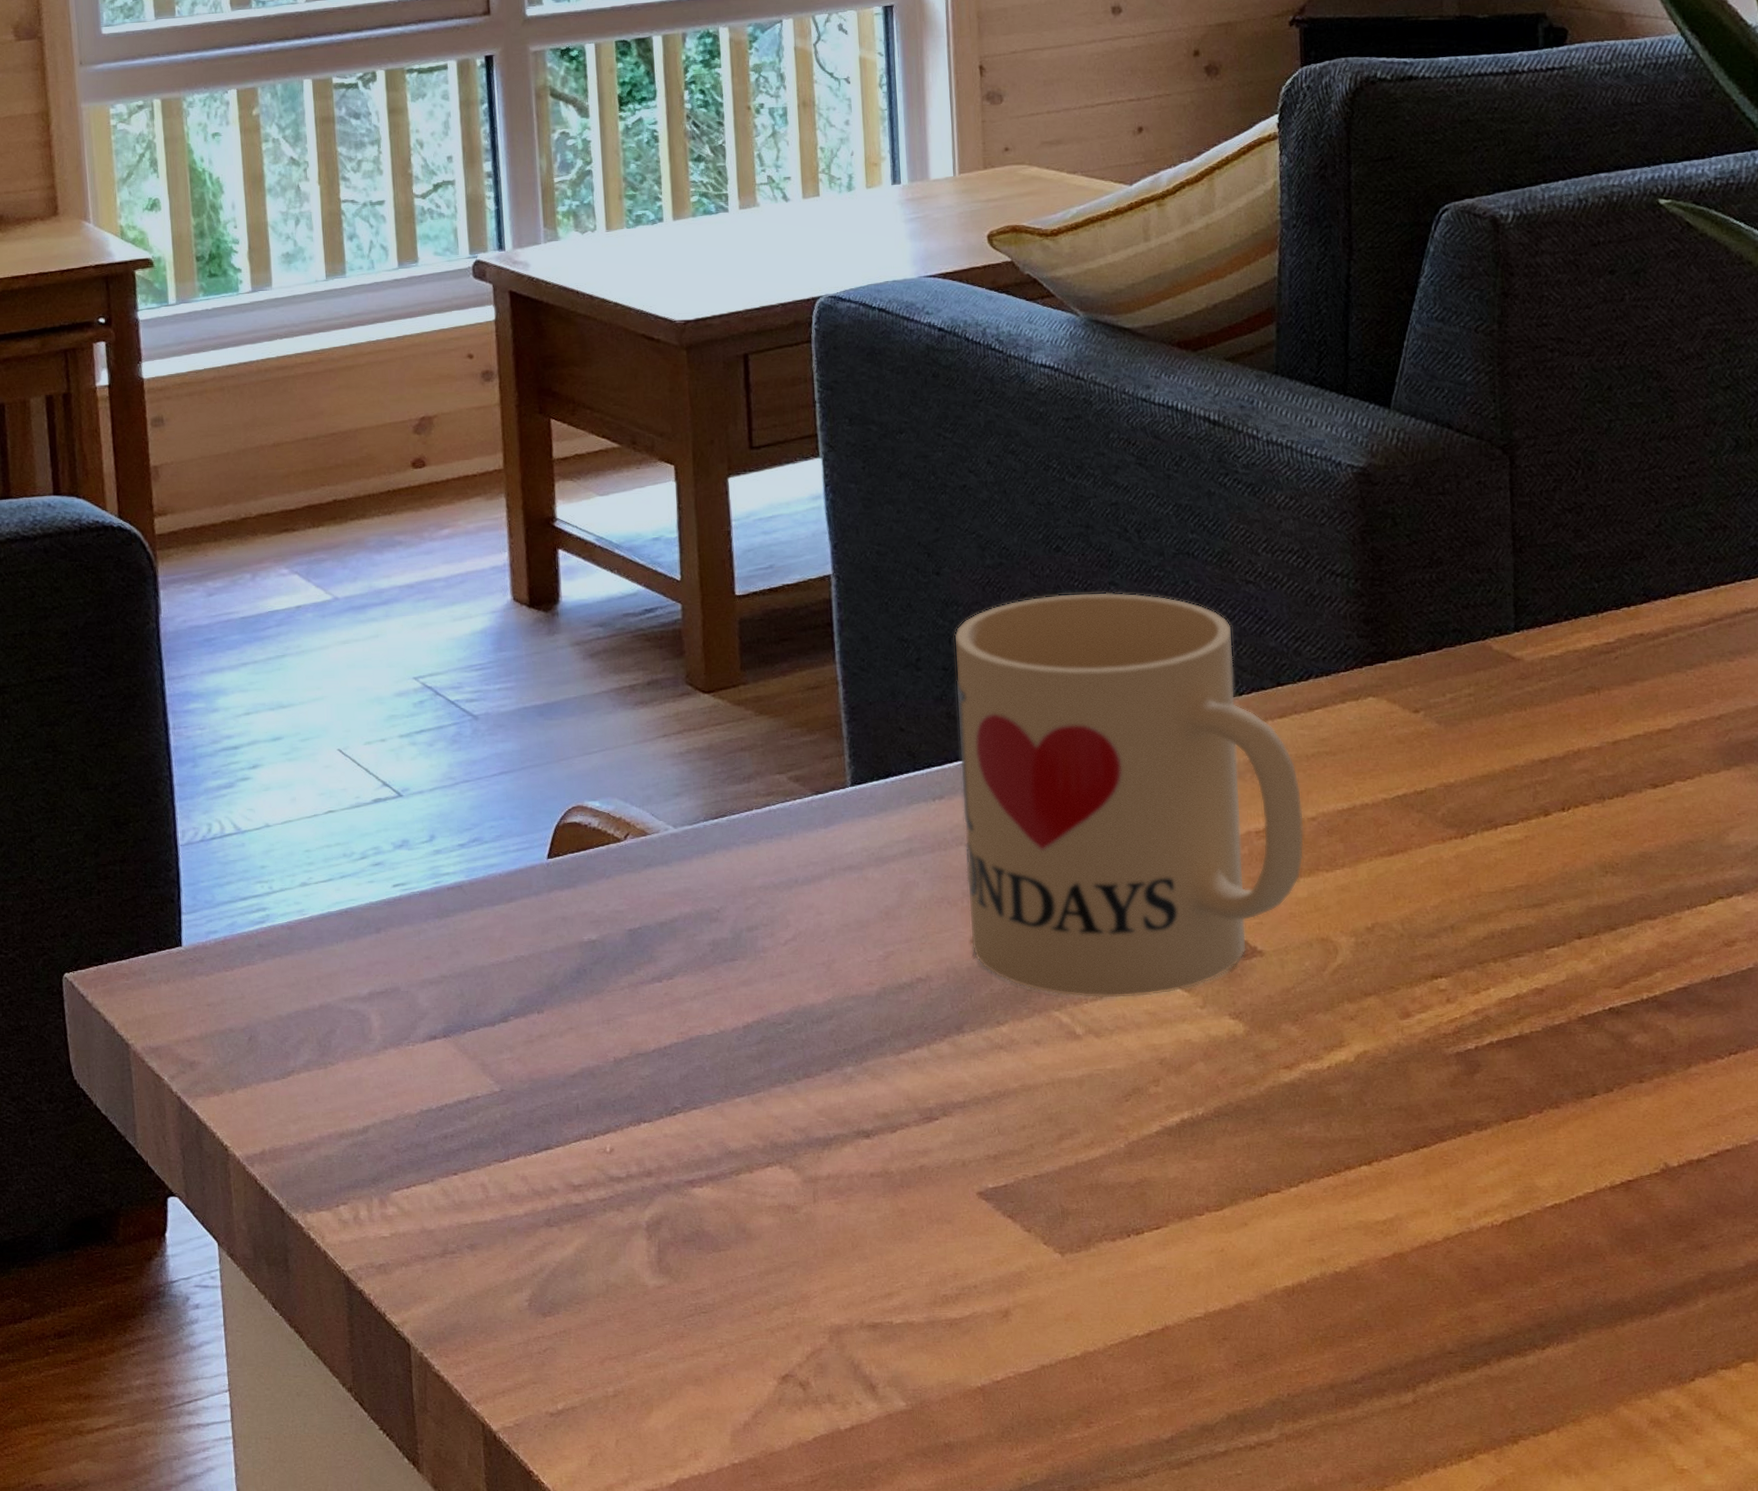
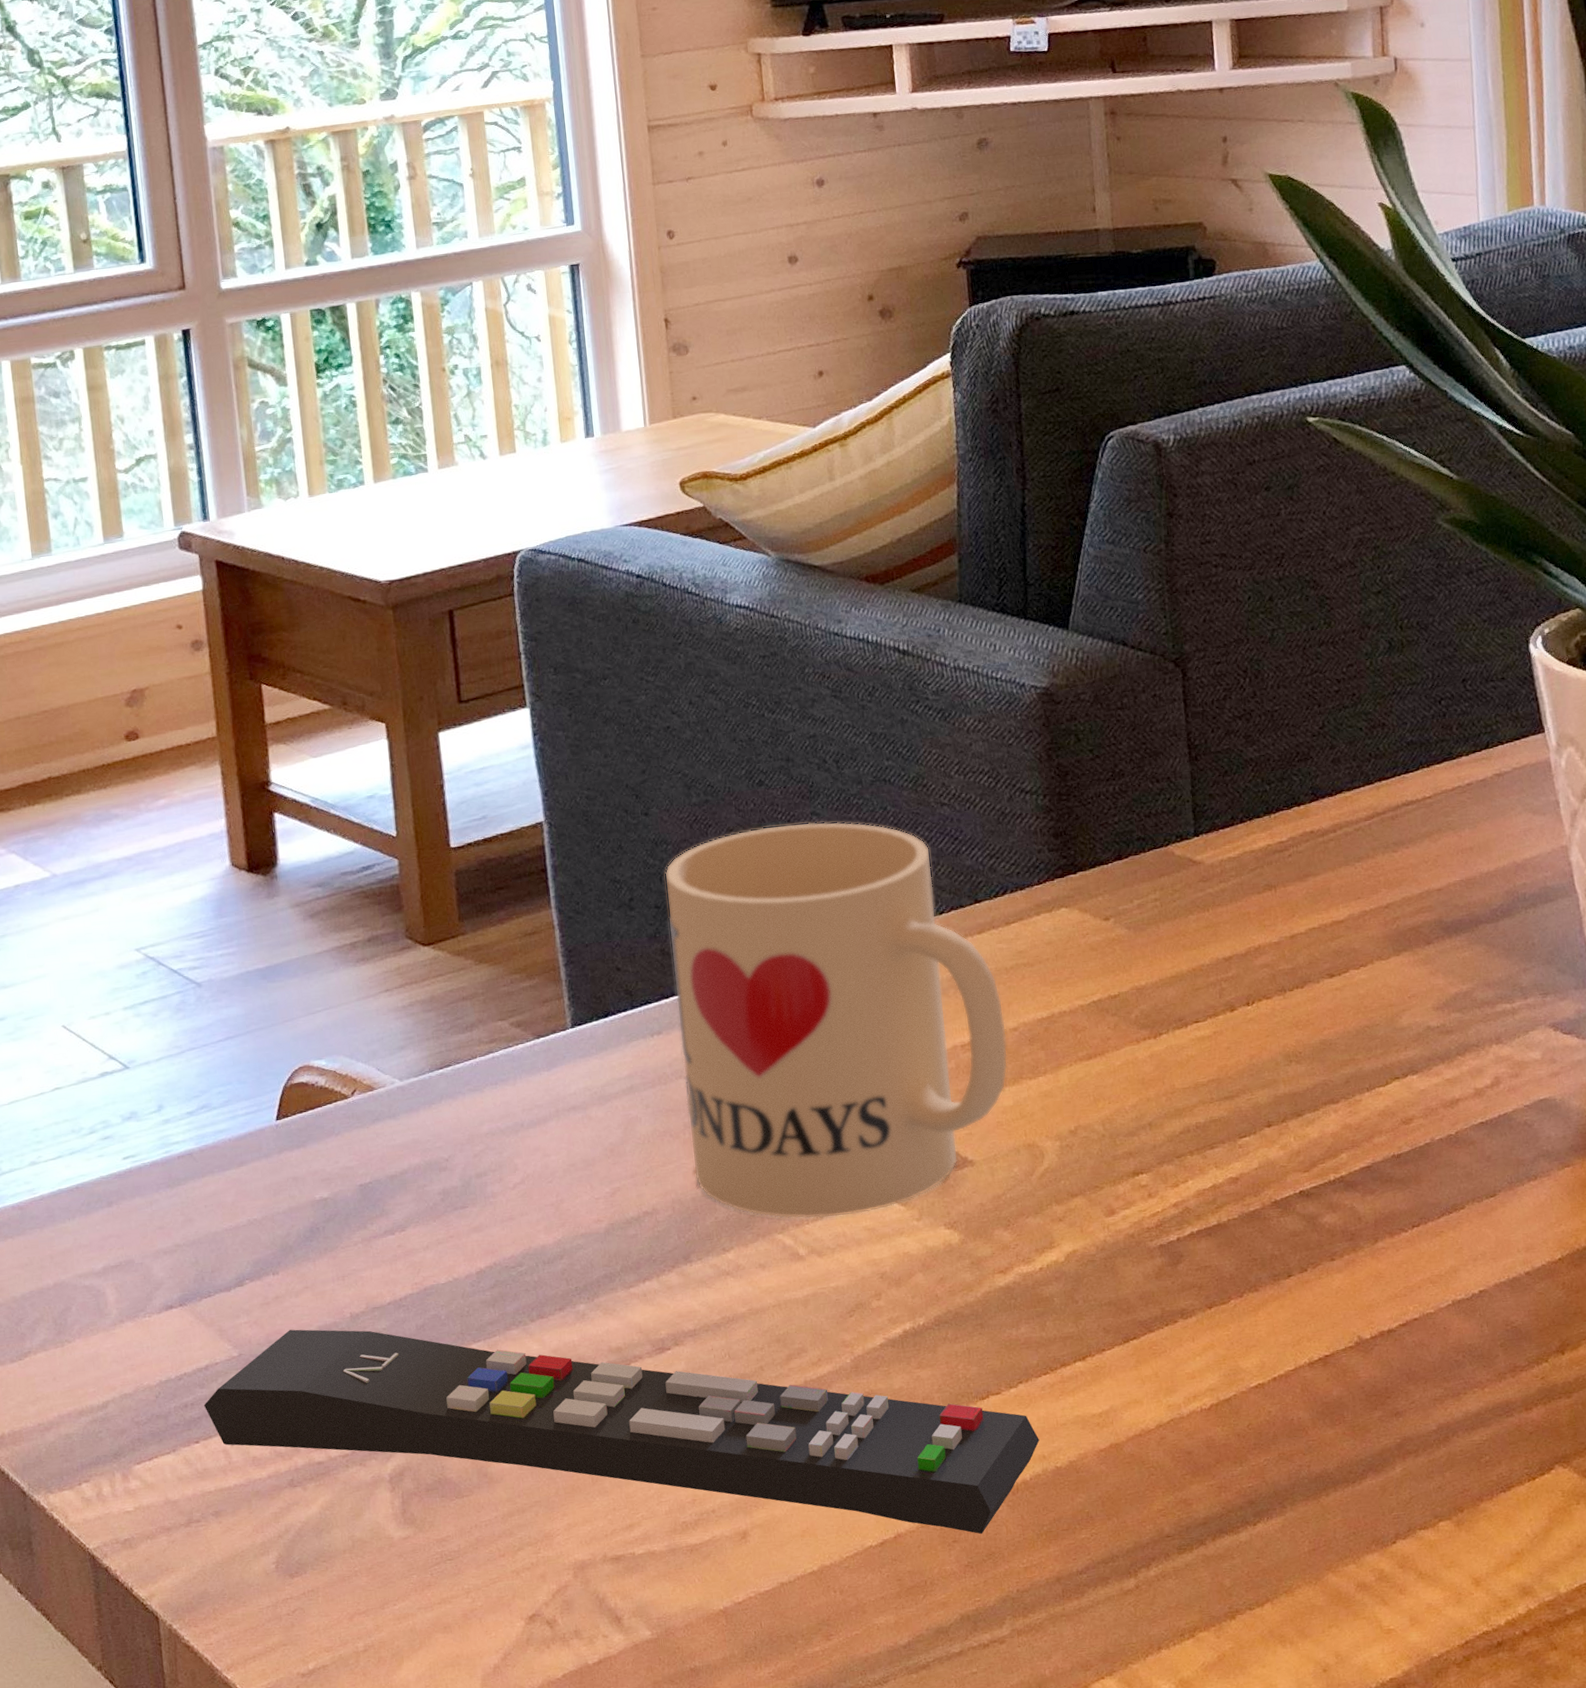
remote control: none [463,1069,1319,1334] -> present [203,1329,1040,1535]

